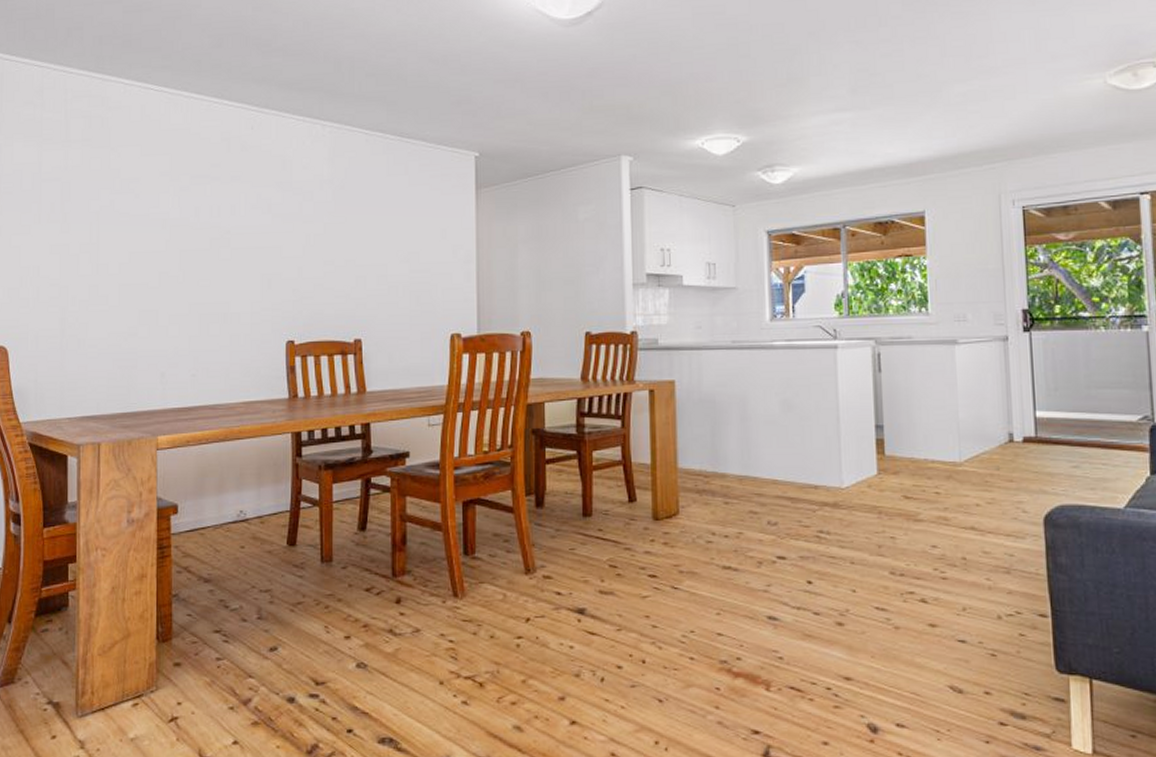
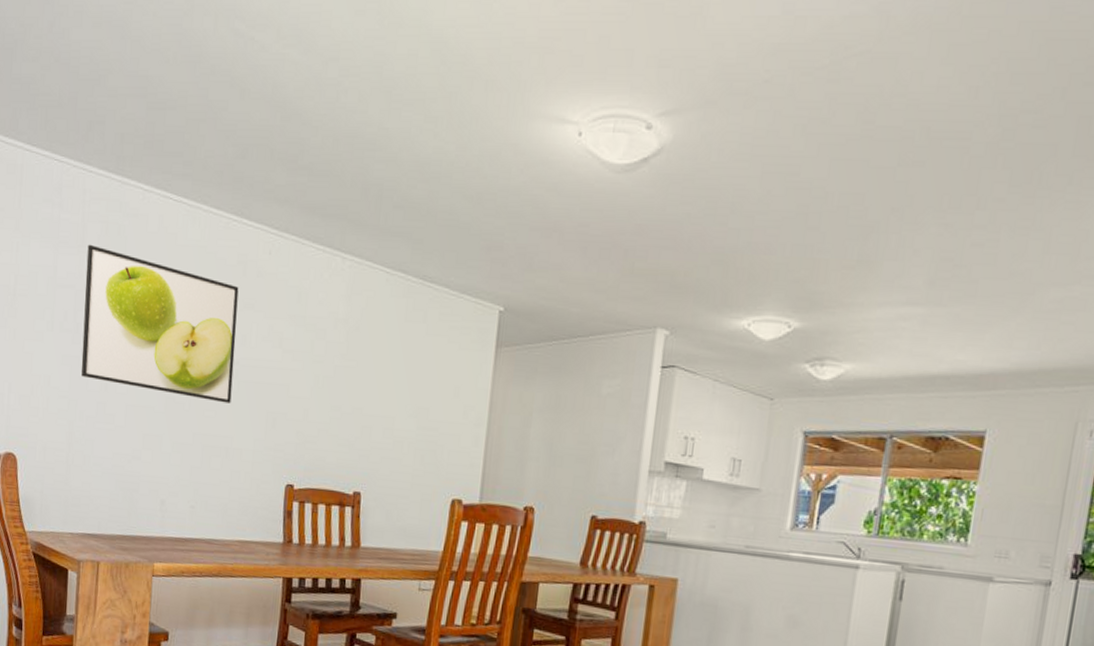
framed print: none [71,138,225,271] -> present [81,244,239,404]

